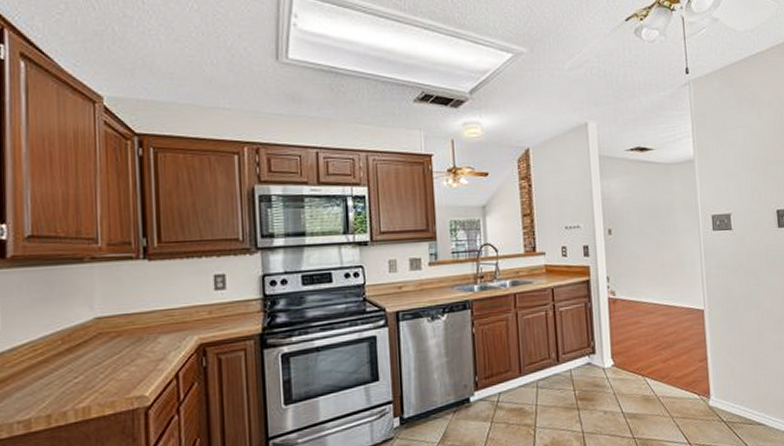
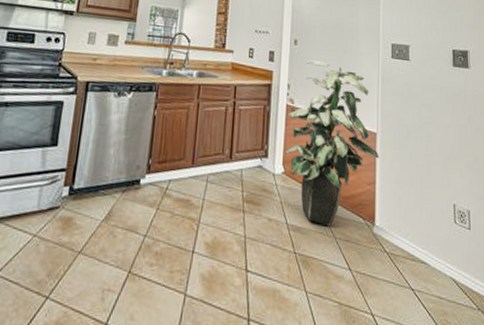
indoor plant: none [611,247,709,409] -> present [286,60,379,227]

